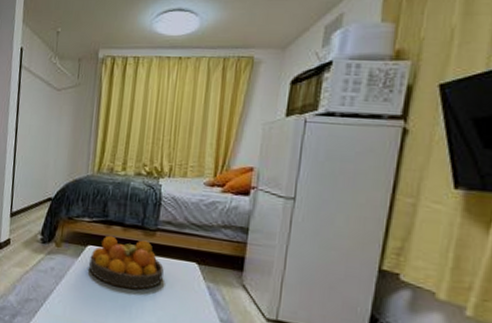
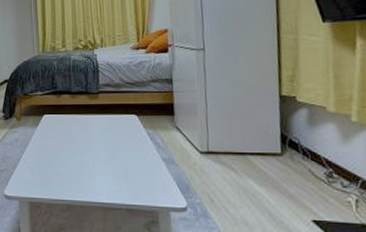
fruit bowl: present [89,235,164,290] -> none [47,103,110,147]

